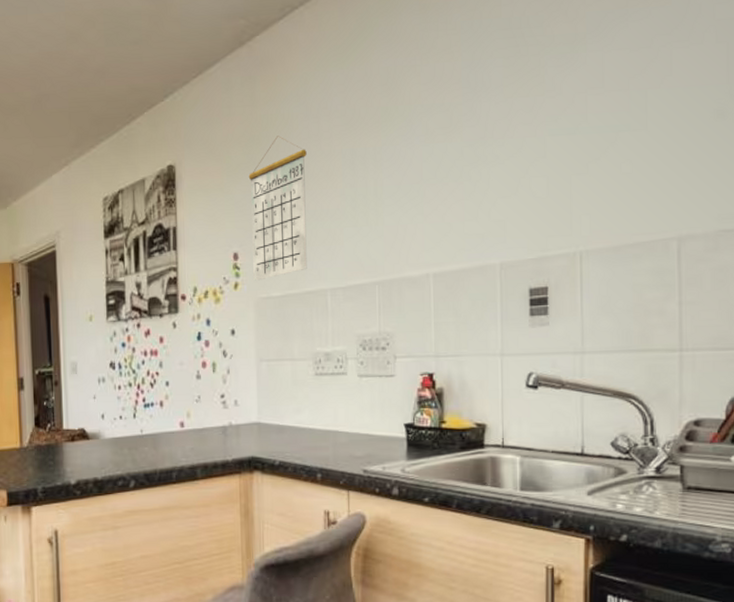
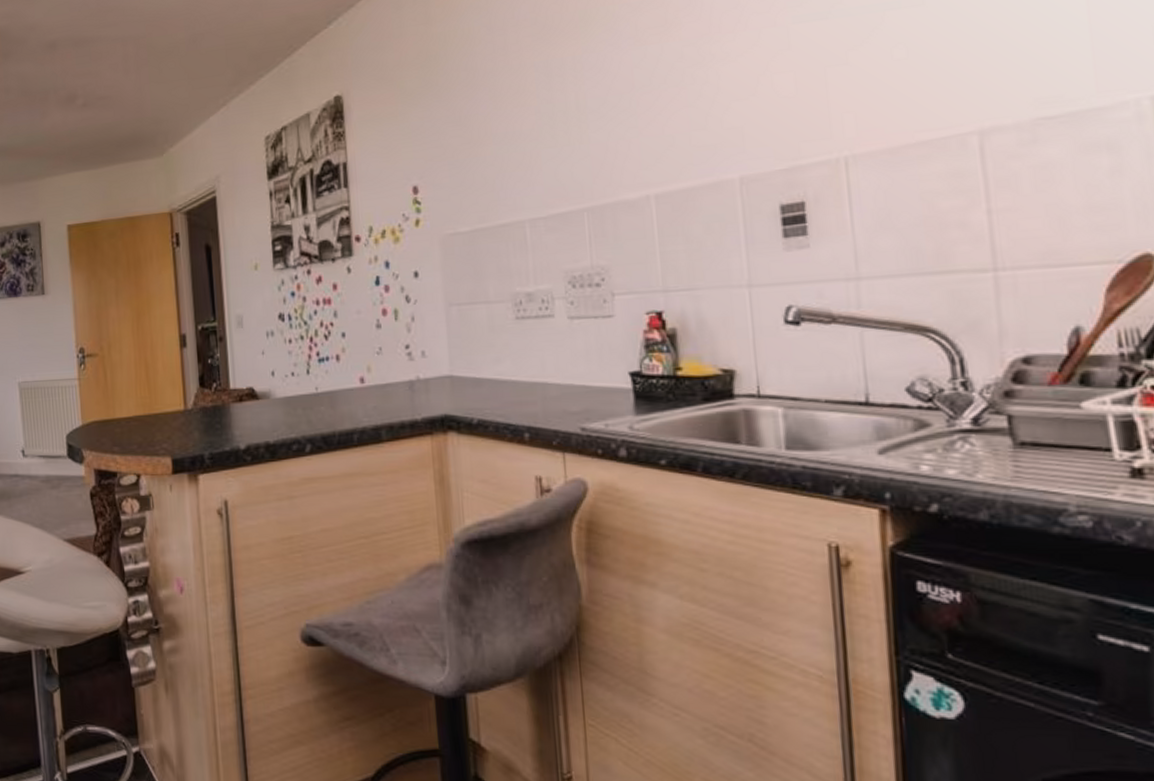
calendar: present [248,136,307,281] -> none [426,53,500,216]

